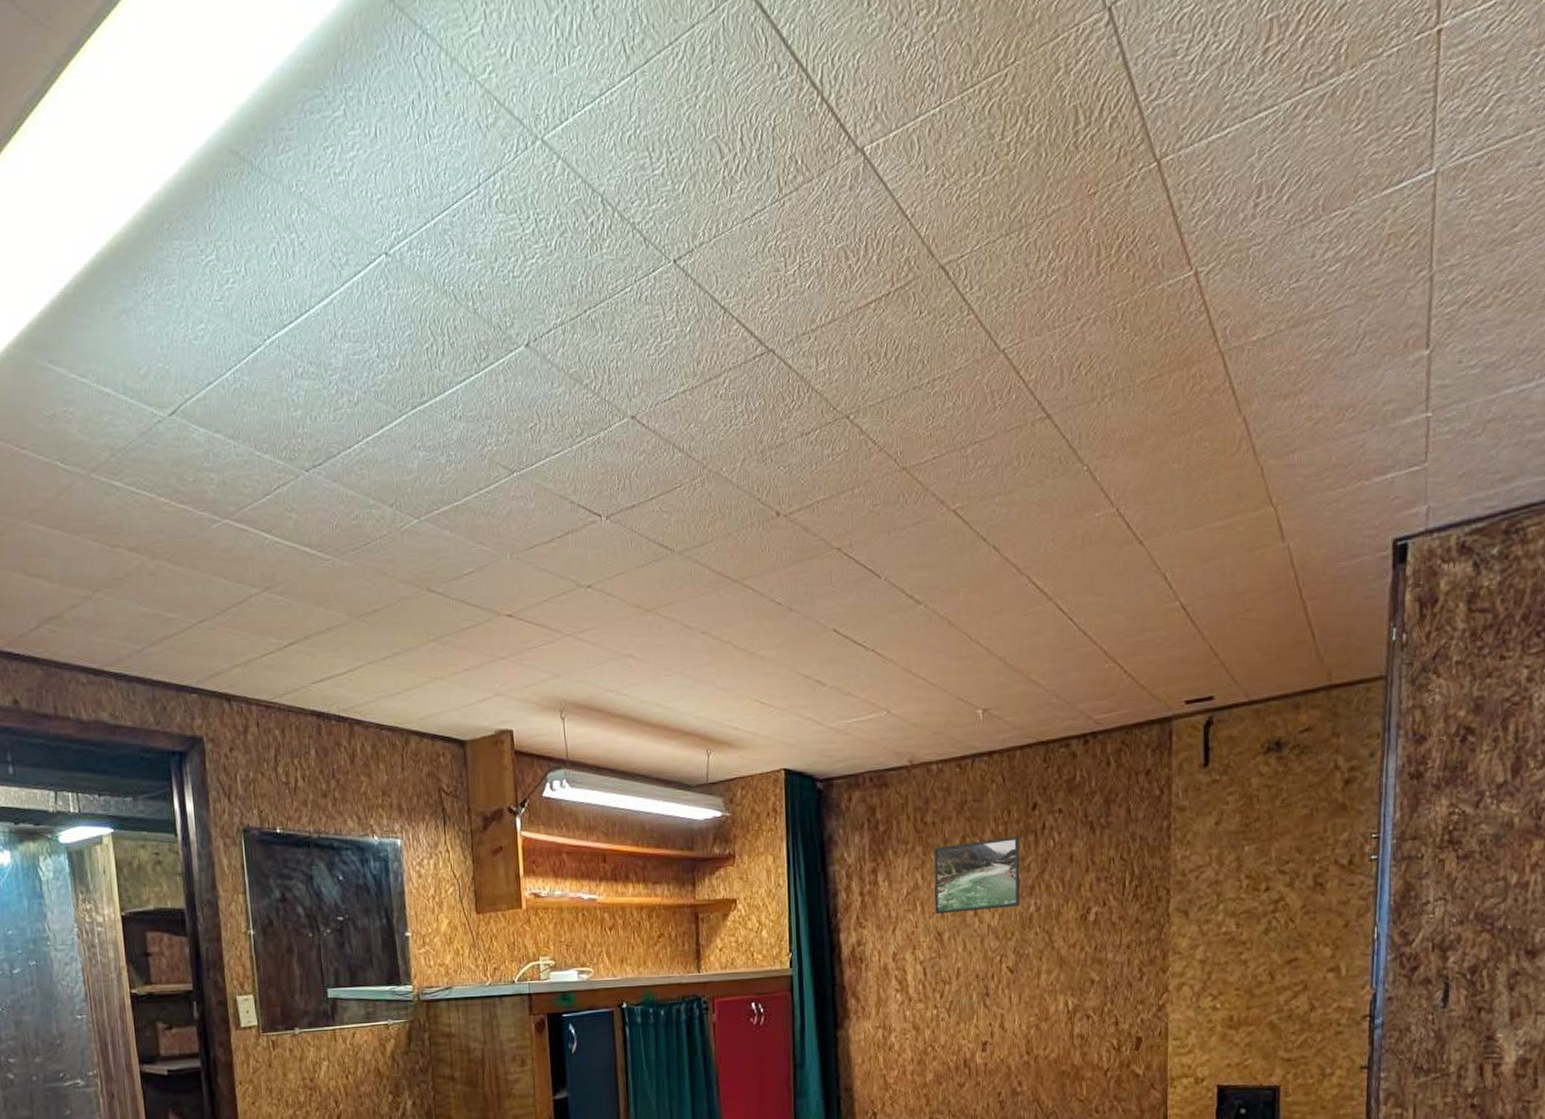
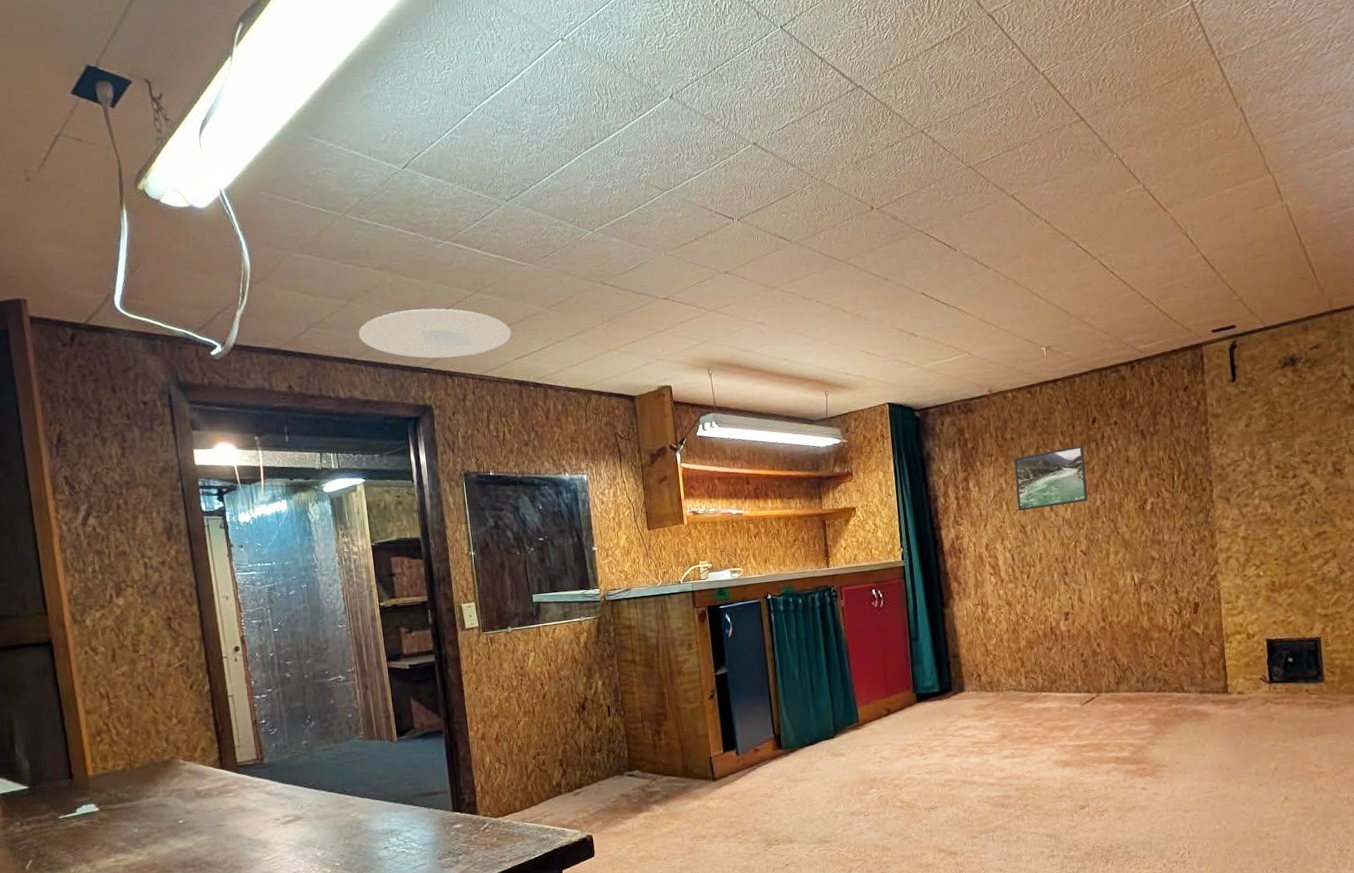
ceiling light: none [107,608,309,676] -> present [358,308,511,359]

